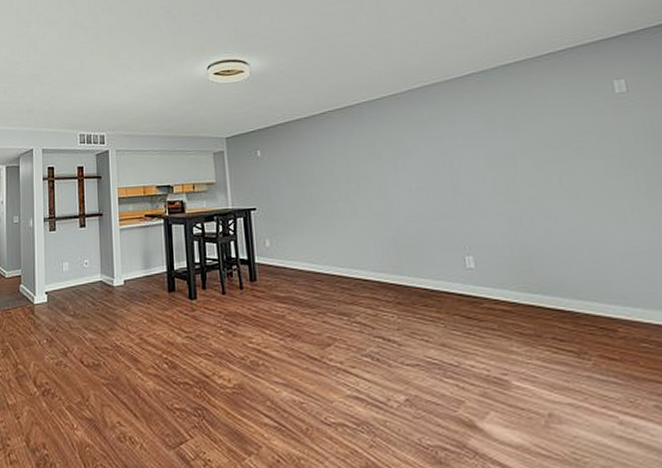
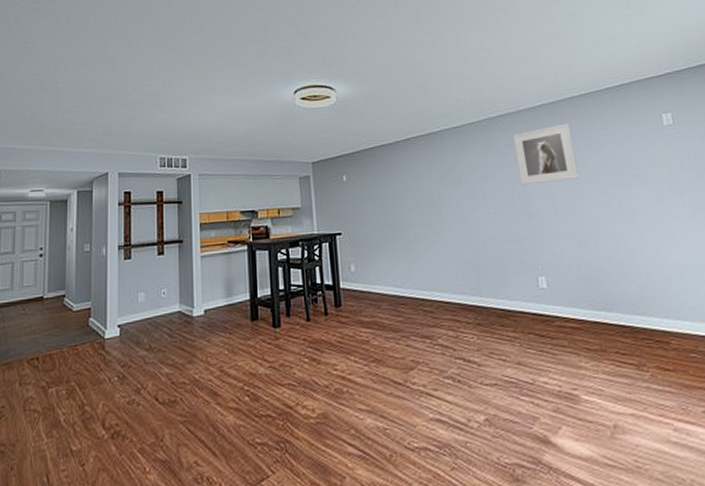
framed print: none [437,93,513,161] -> present [512,123,579,186]

